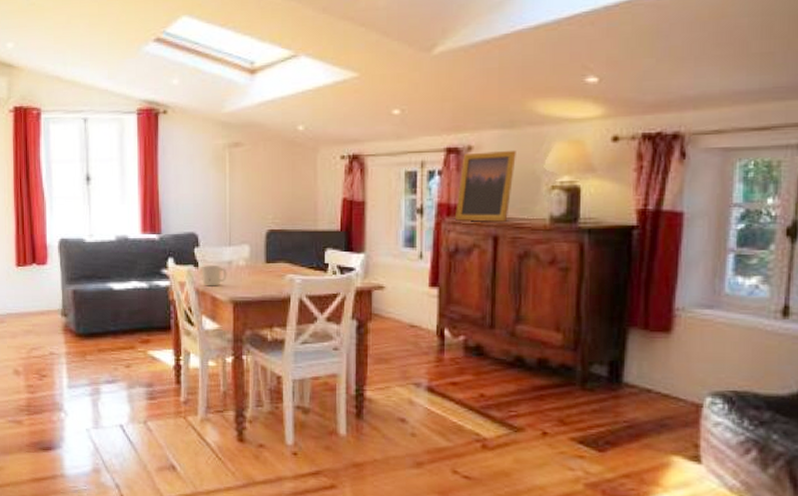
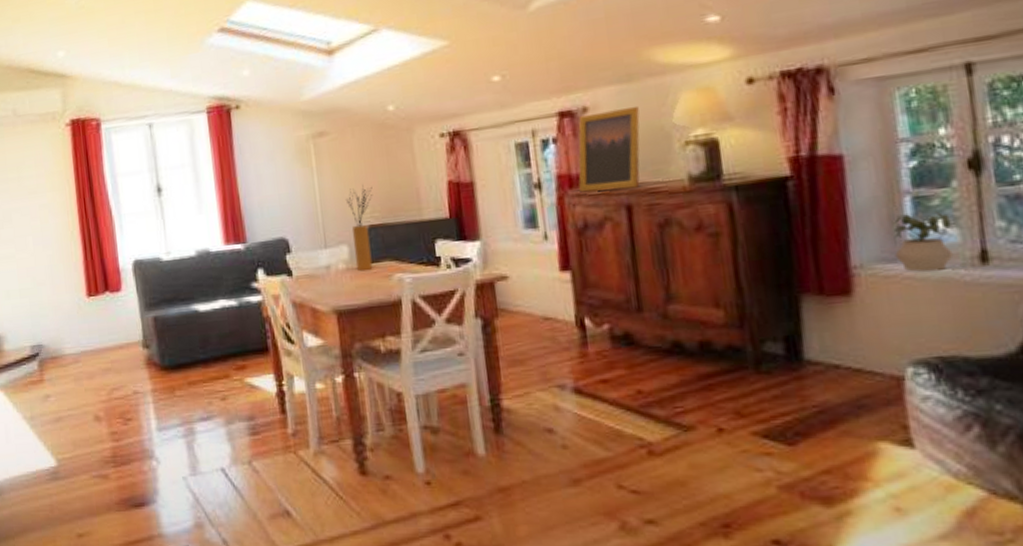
mug: present [202,266,227,287] -> none [296,272,327,297]
vase: none [251,193,276,269] -> present [345,184,373,272]
potted plant: none [712,269,764,320] -> present [893,211,954,273]

